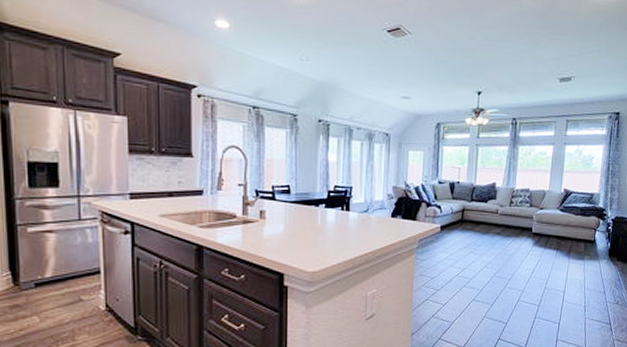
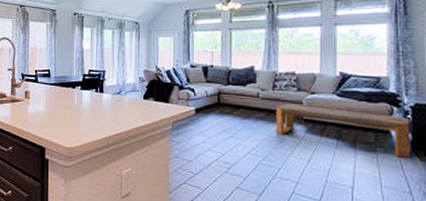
coffee table: none [510,218,611,263] -> present [276,103,411,158]

